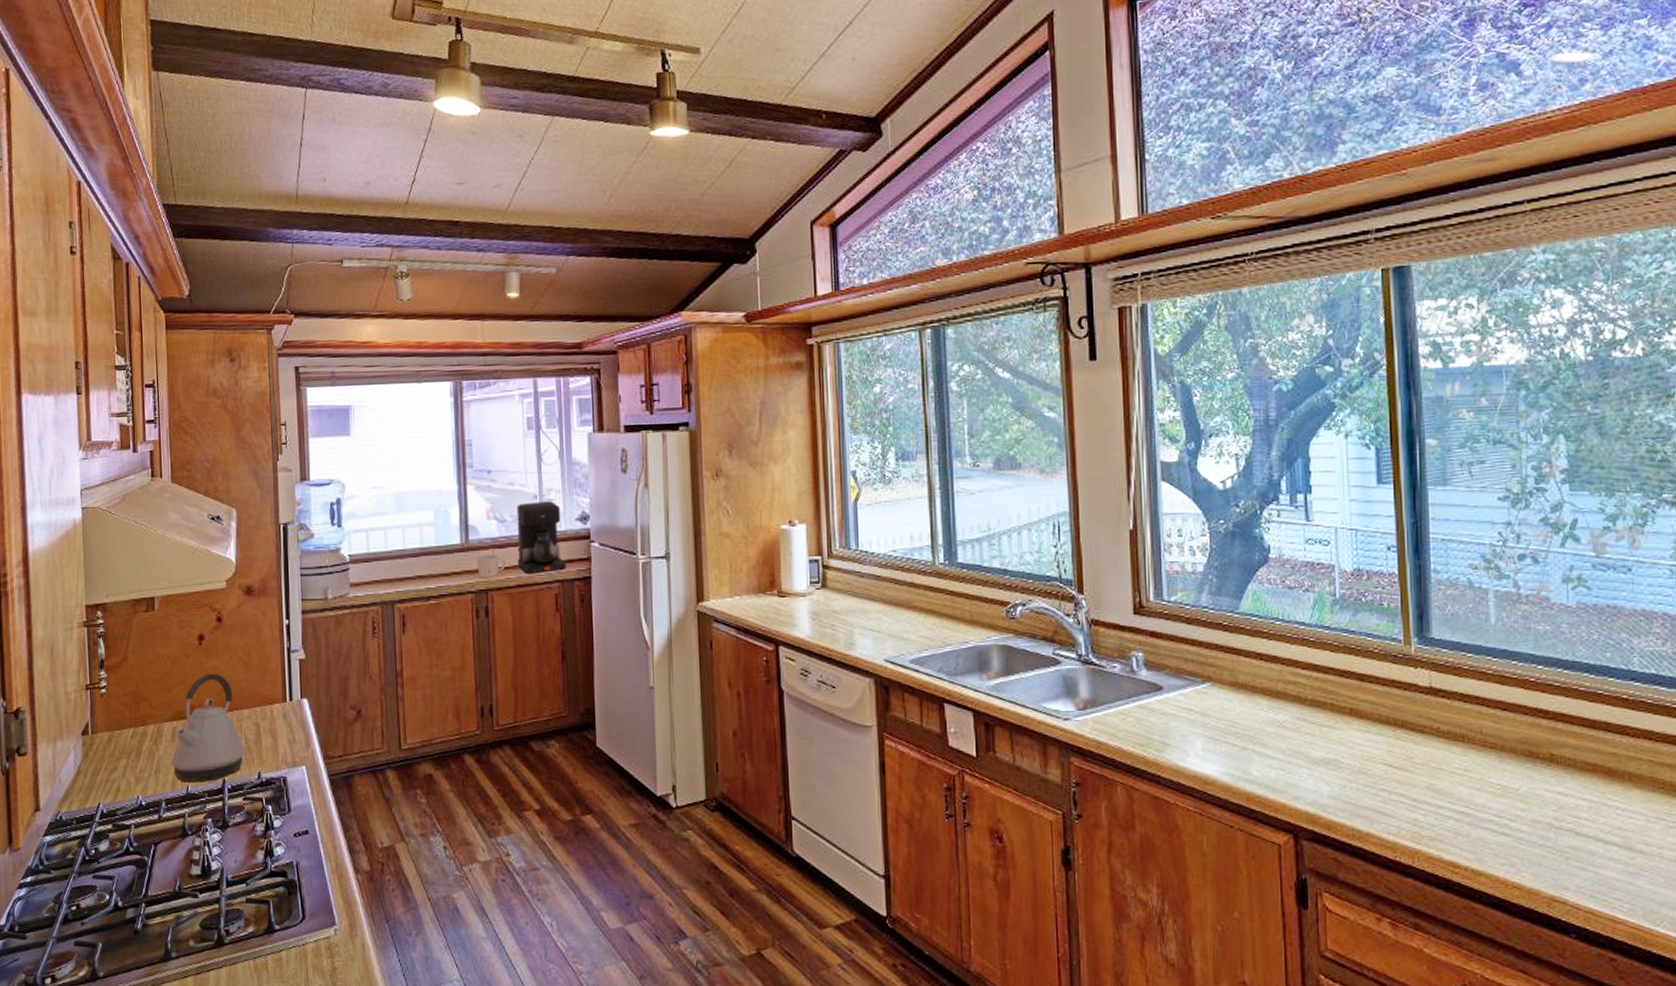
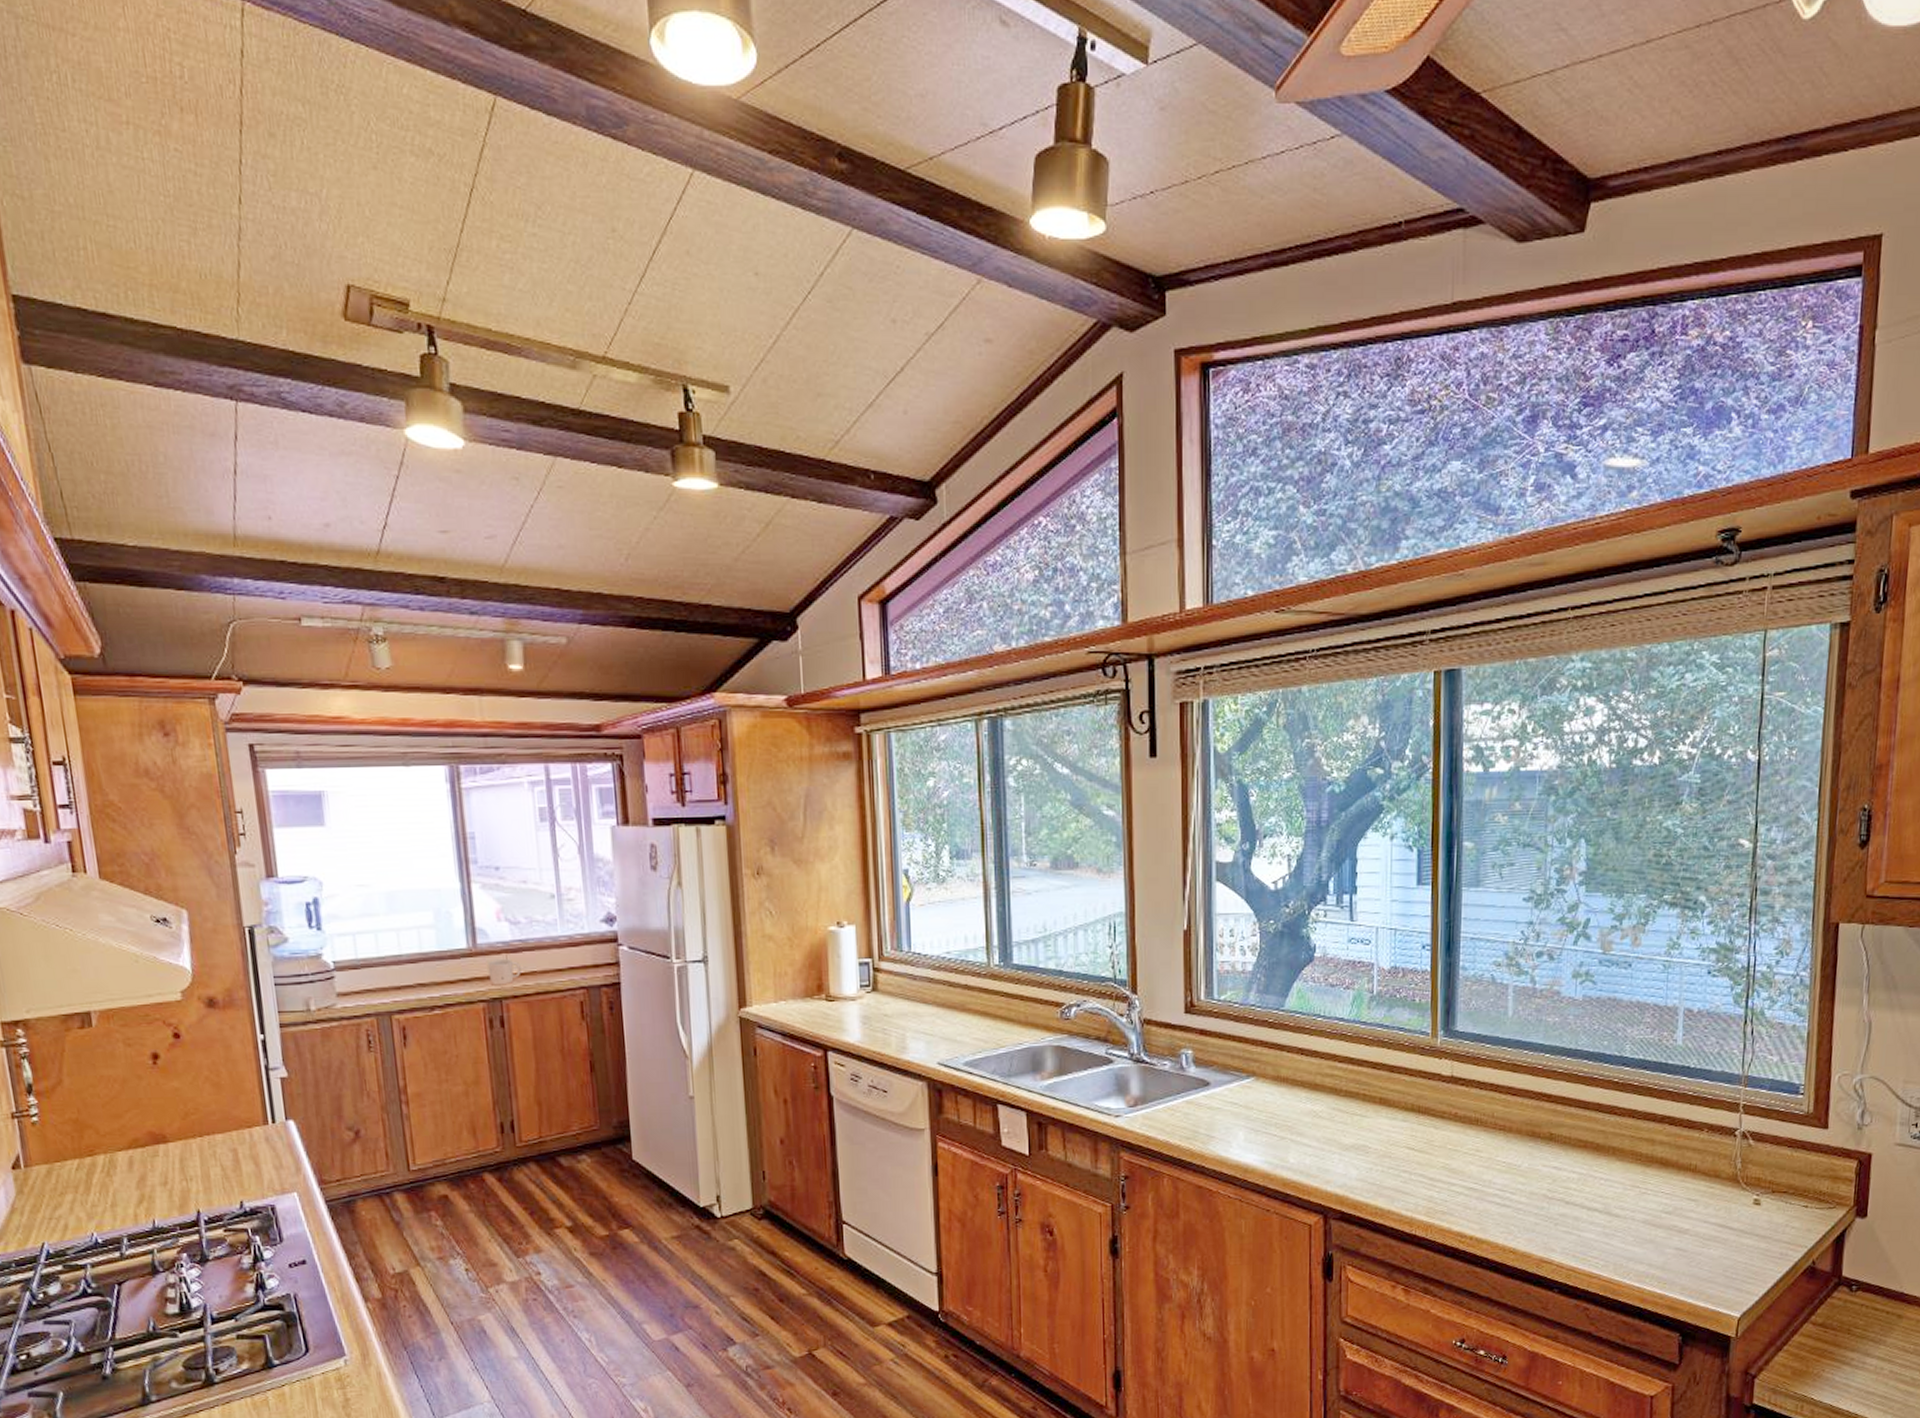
kettle: present [171,673,245,783] -> none [130,1095,222,1216]
coffee maker: present [516,501,566,575] -> none [531,901,592,981]

